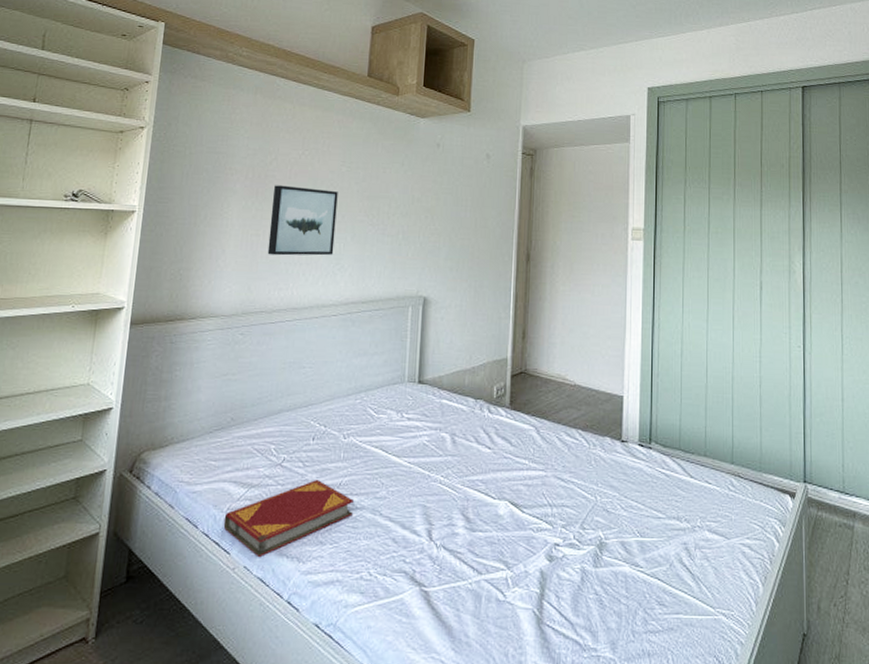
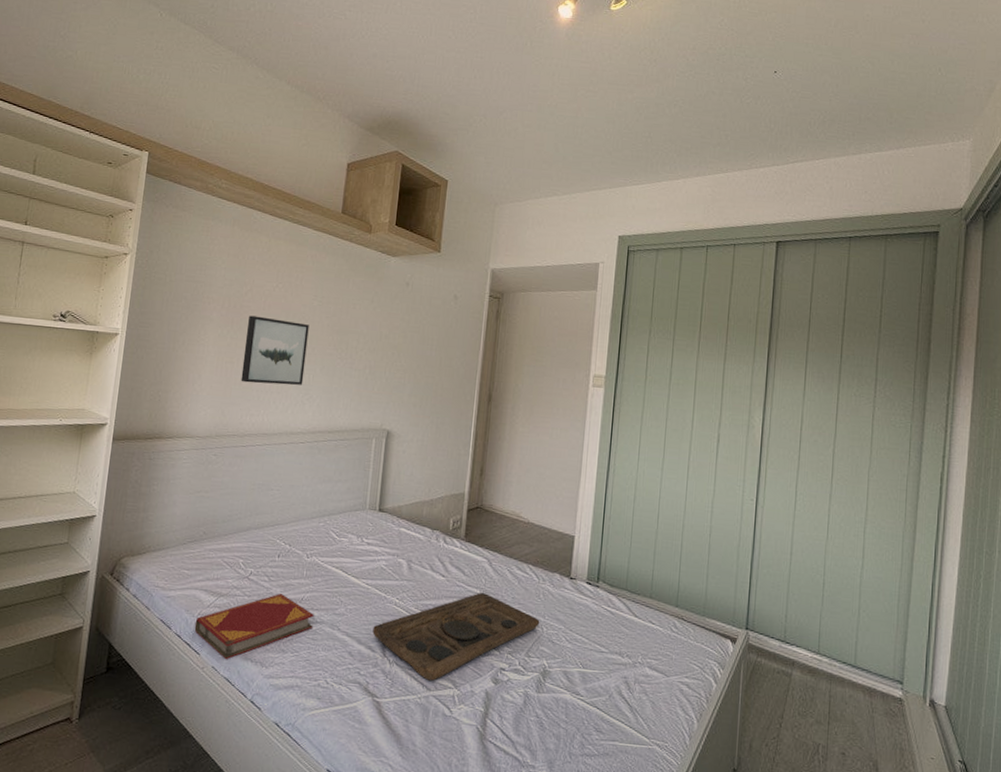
decorative tray: none [417,462,593,563] -> present [372,592,540,681]

